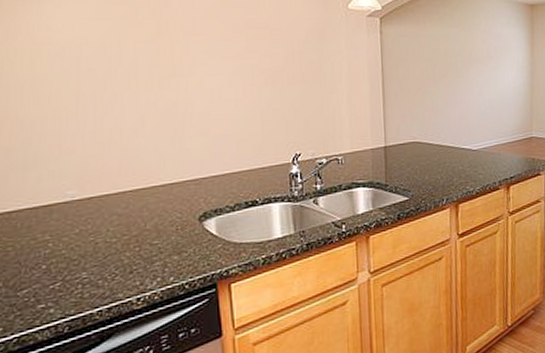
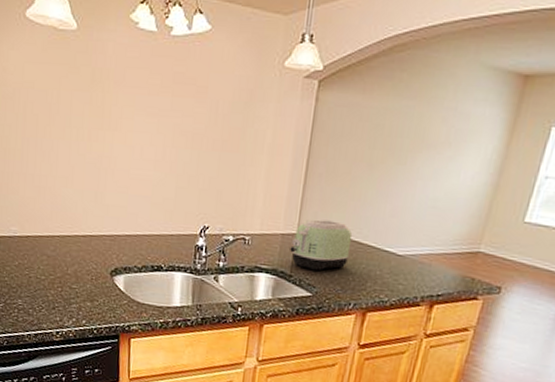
toaster: none [381,130,434,177] -> present [290,219,353,271]

